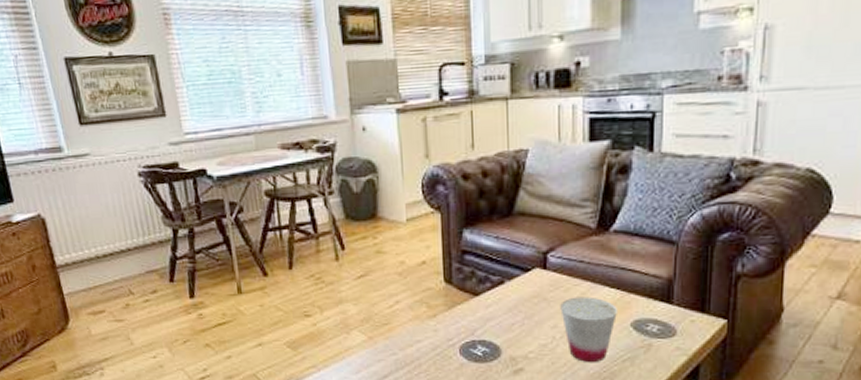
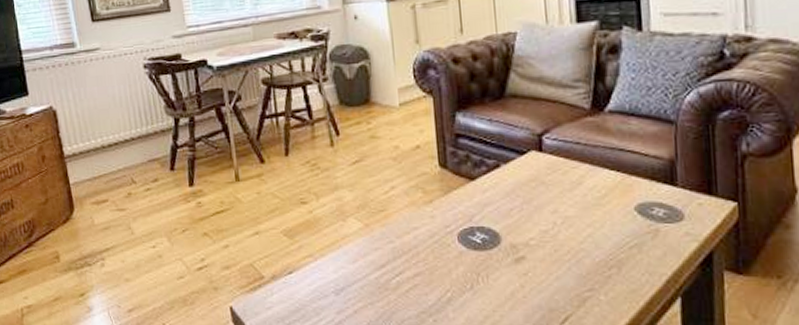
cup: present [560,296,617,363] -> none [559,179,619,251]

